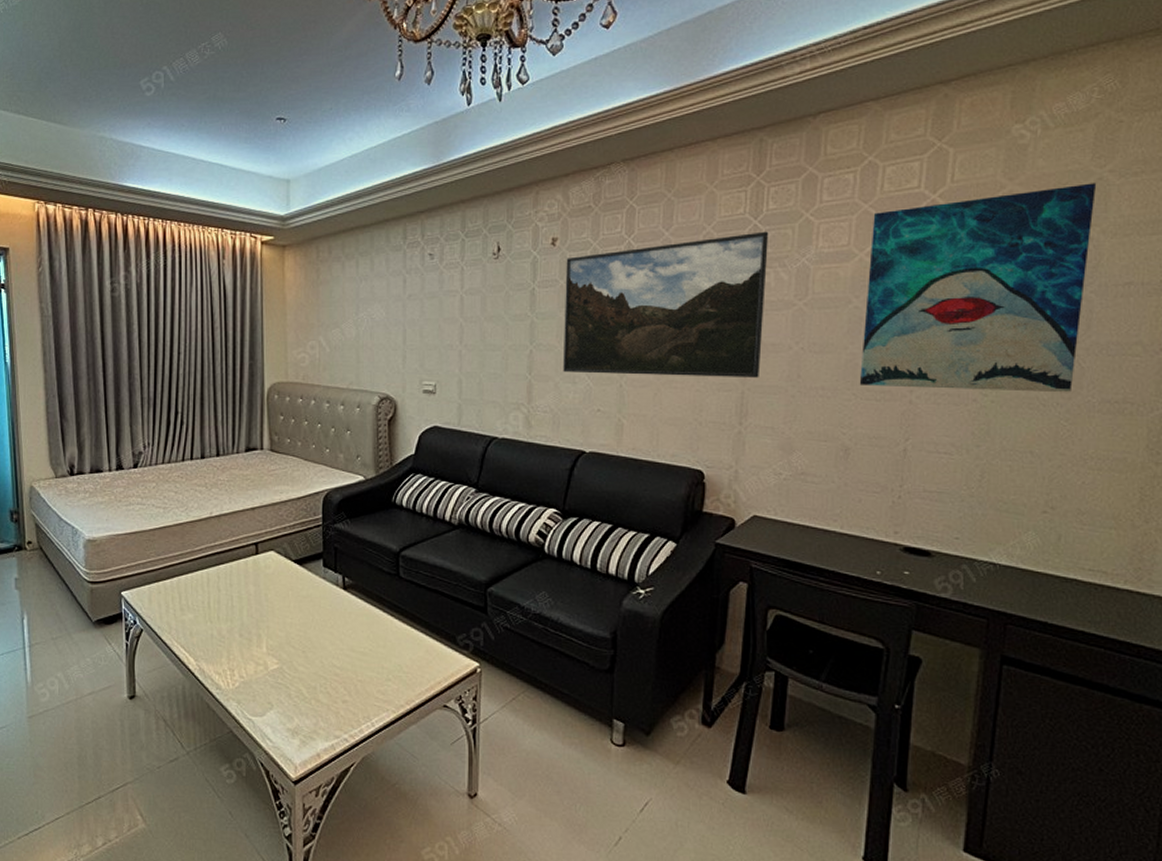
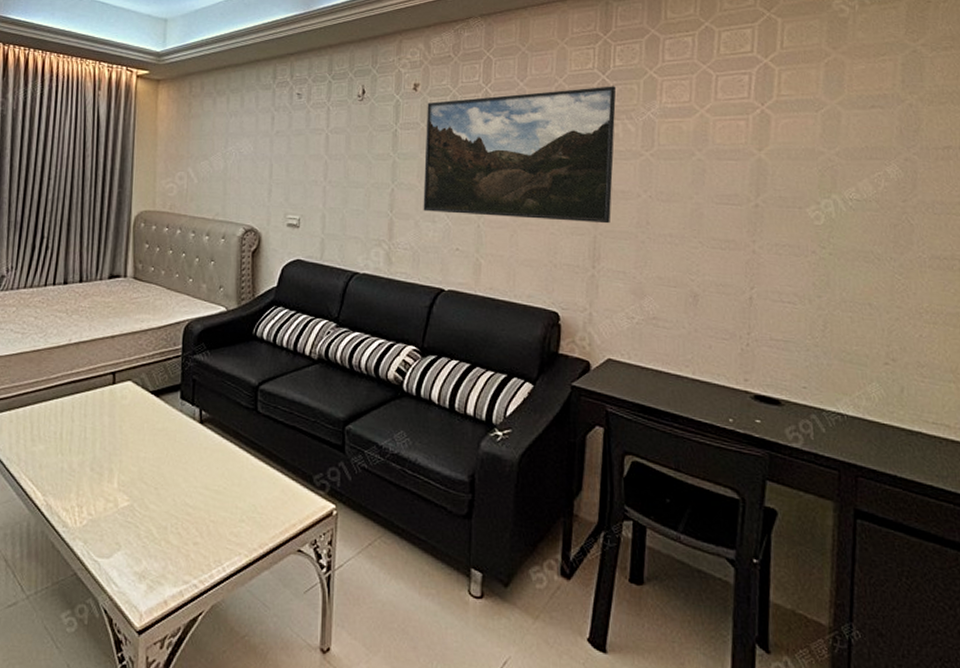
wall art: present [859,183,1097,393] -> none [705,55,912,248]

